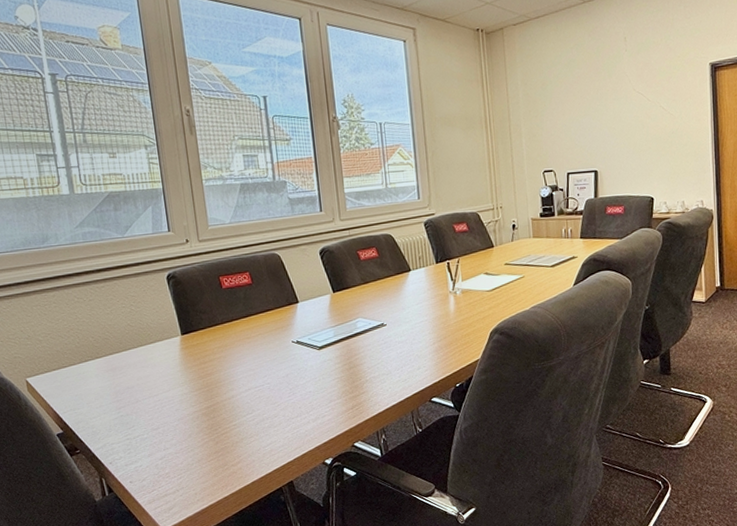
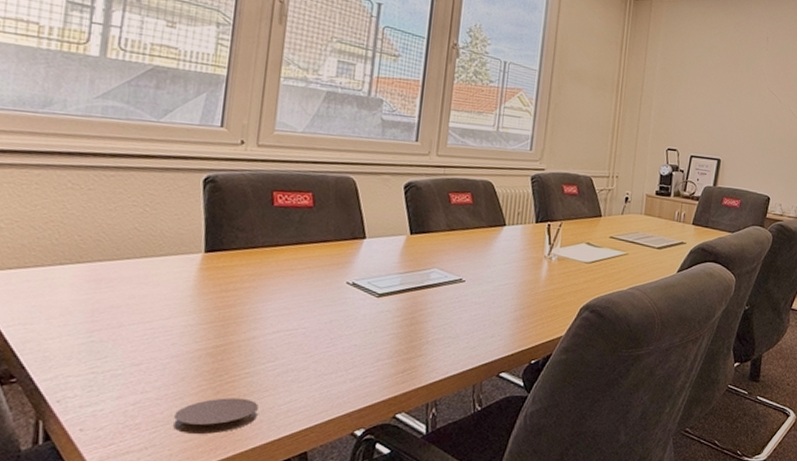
coaster: none [191,445,250,477] -> present [173,398,258,435]

